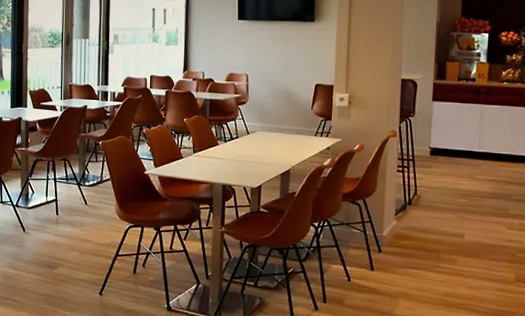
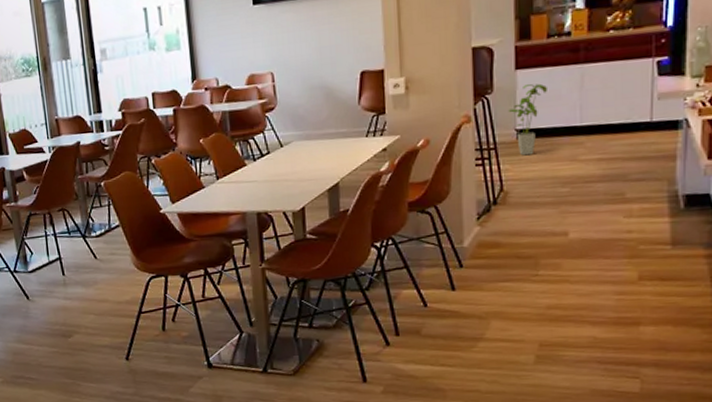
house plant: none [425,114,455,169] -> present [508,83,547,156]

